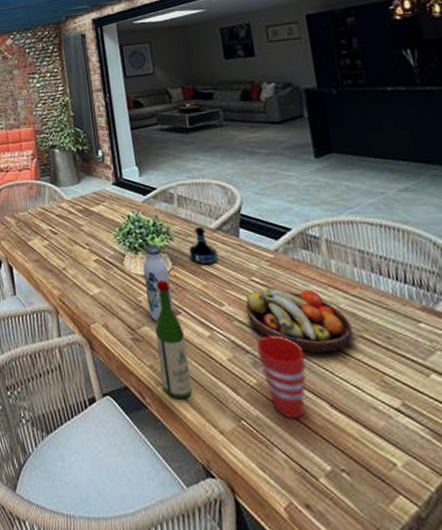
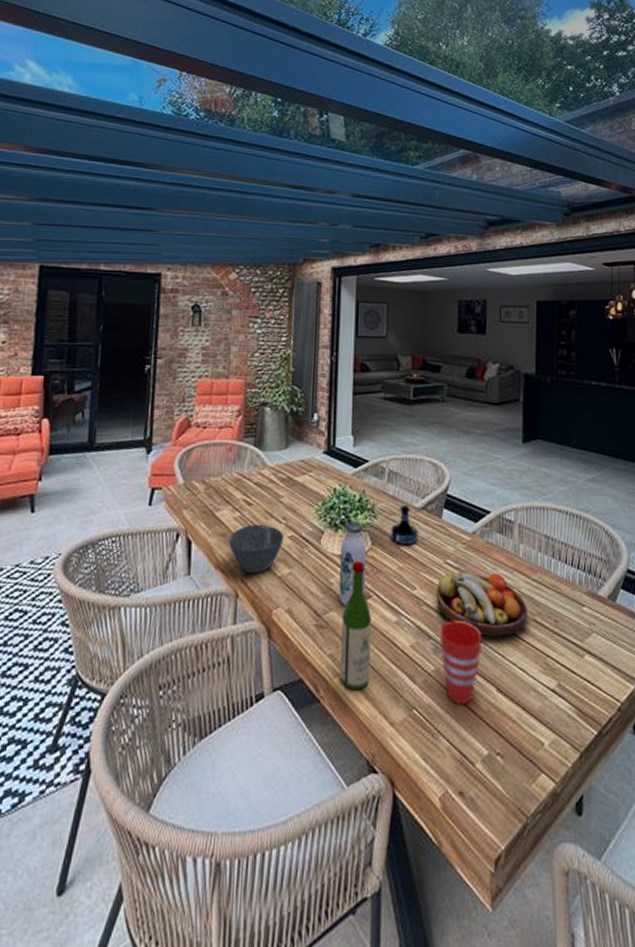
bowl: none [42,250,90,294] -> present [228,524,284,574]

